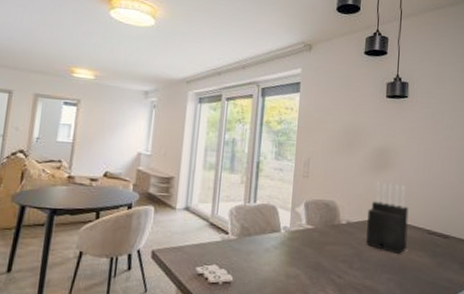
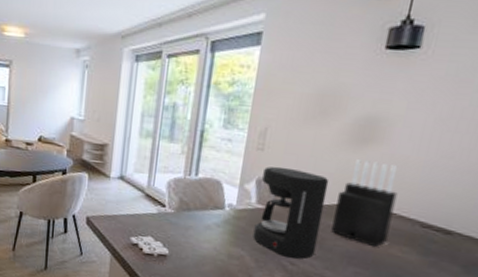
coffee maker: none [306,190,360,272] -> present [253,166,329,259]

